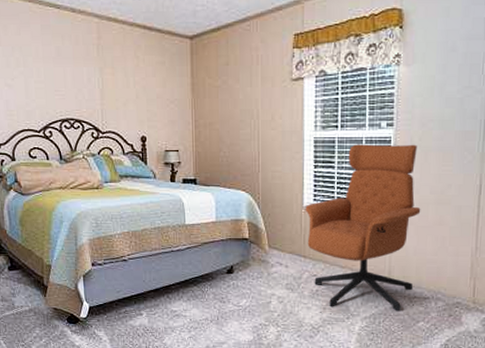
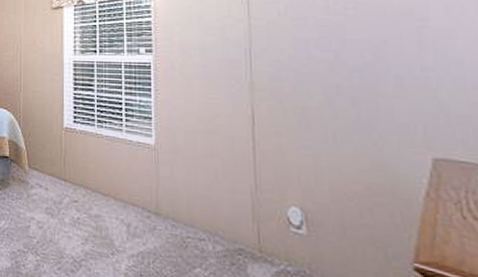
armchair: present [305,144,421,312] -> none [65,68,188,253]

